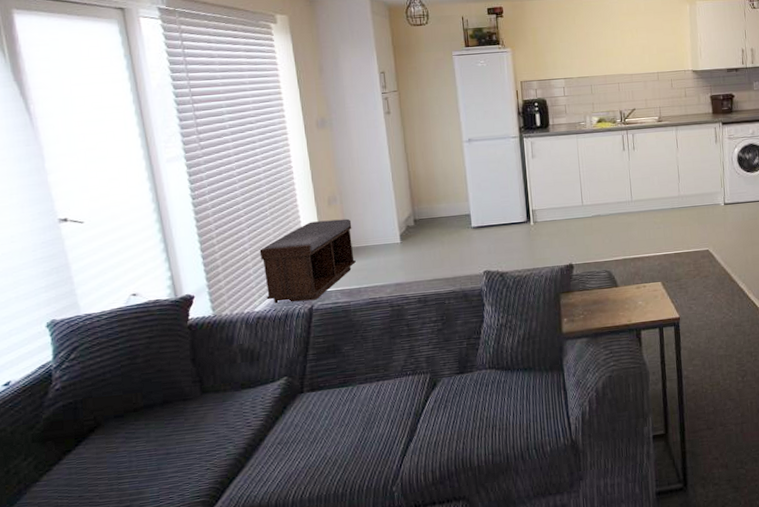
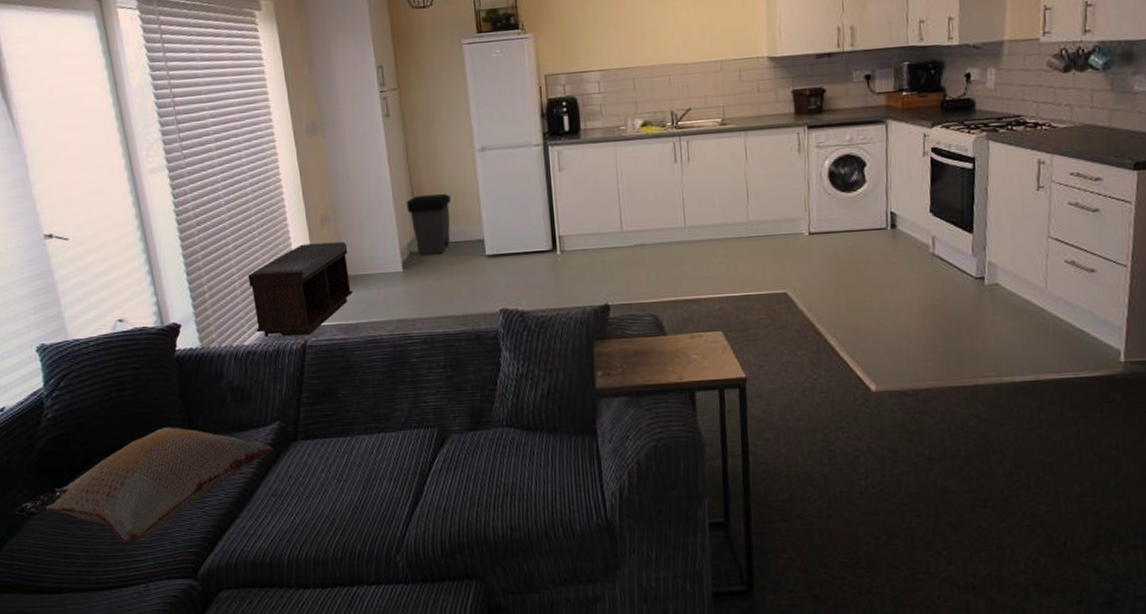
decorative pillow: none [18,388,280,500] -> present [15,426,273,543]
trash can: none [404,176,443,228] -> present [406,193,452,255]

